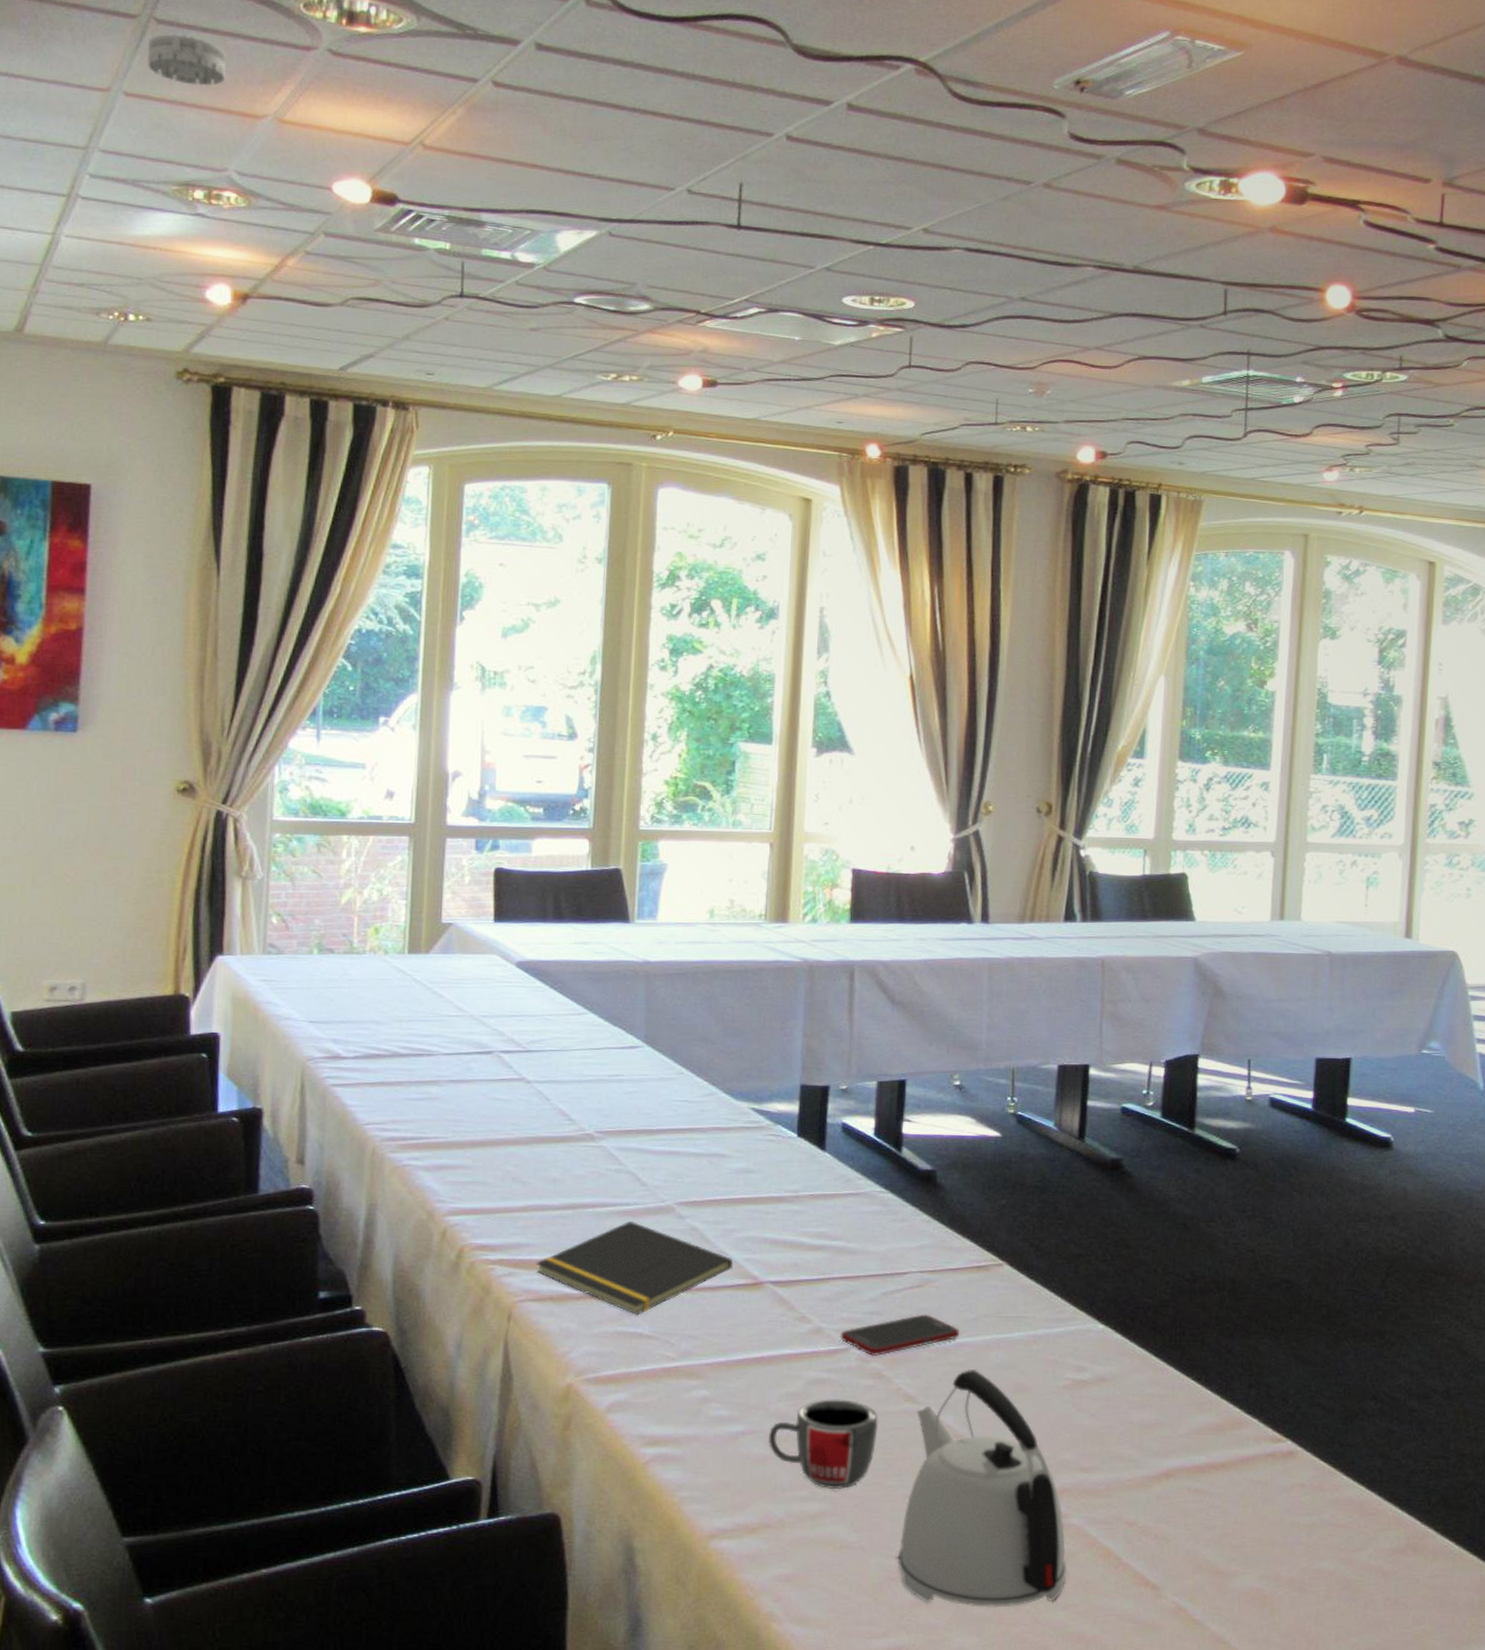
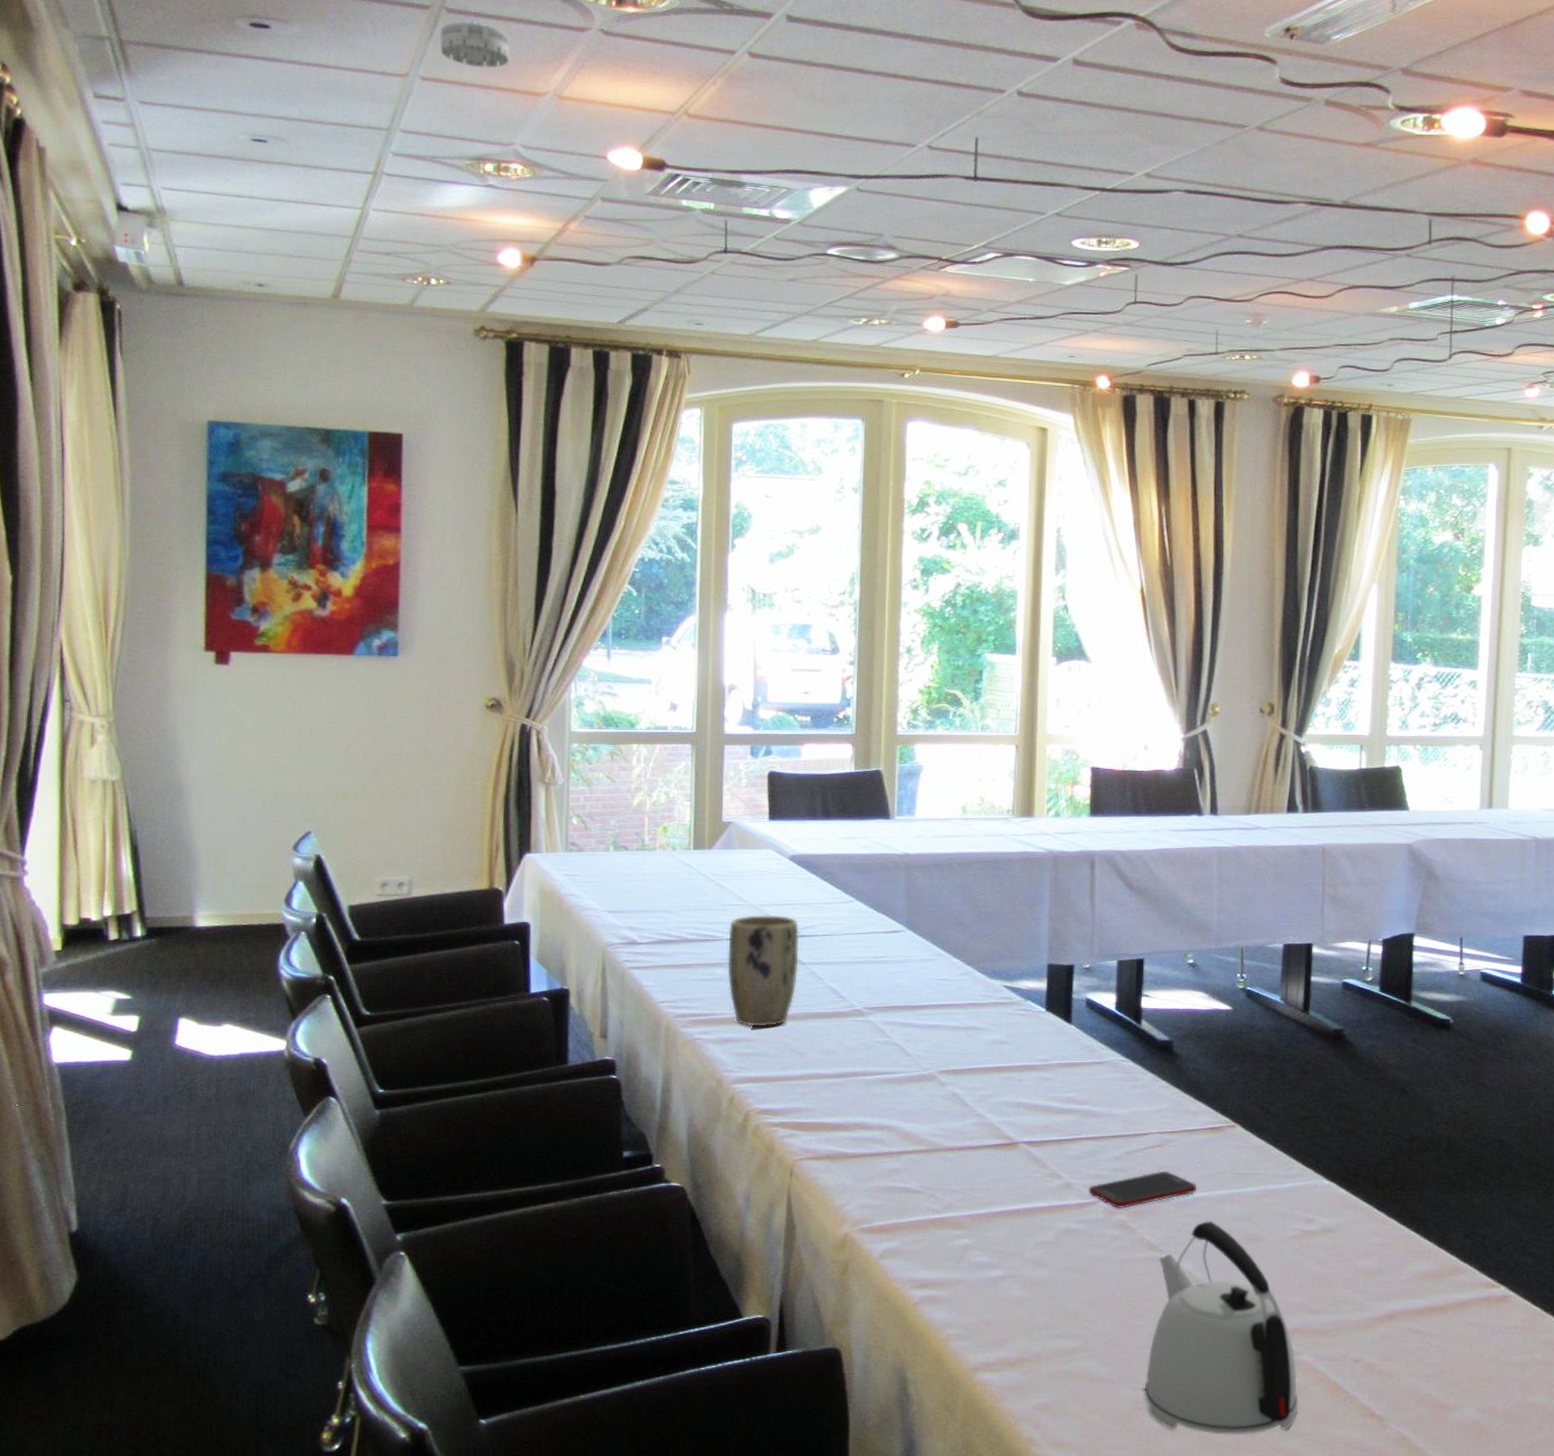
plant pot: none [443,1026,526,1153] -> present [727,914,800,1027]
notepad: present [535,1220,734,1315] -> none [813,1087,991,1172]
mug: present [767,1399,878,1490] -> none [1024,1247,1124,1329]

